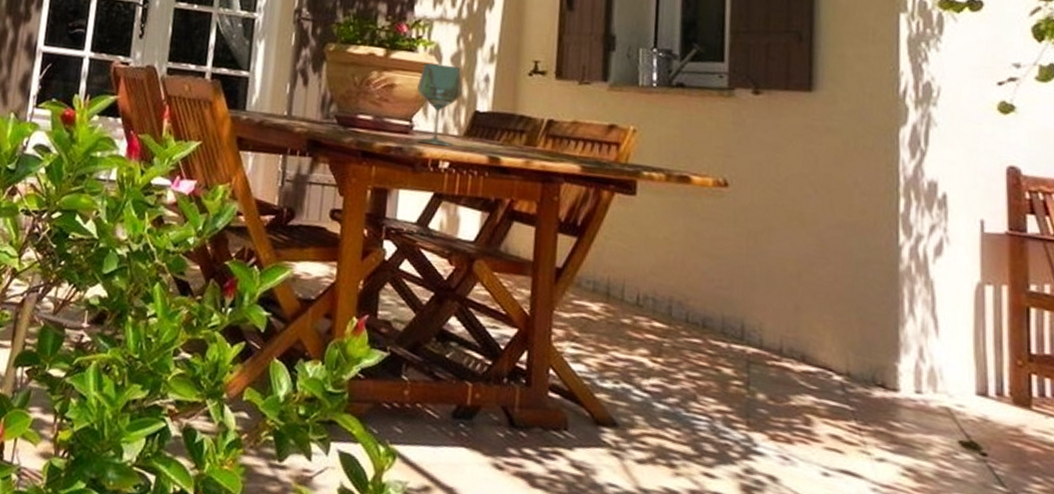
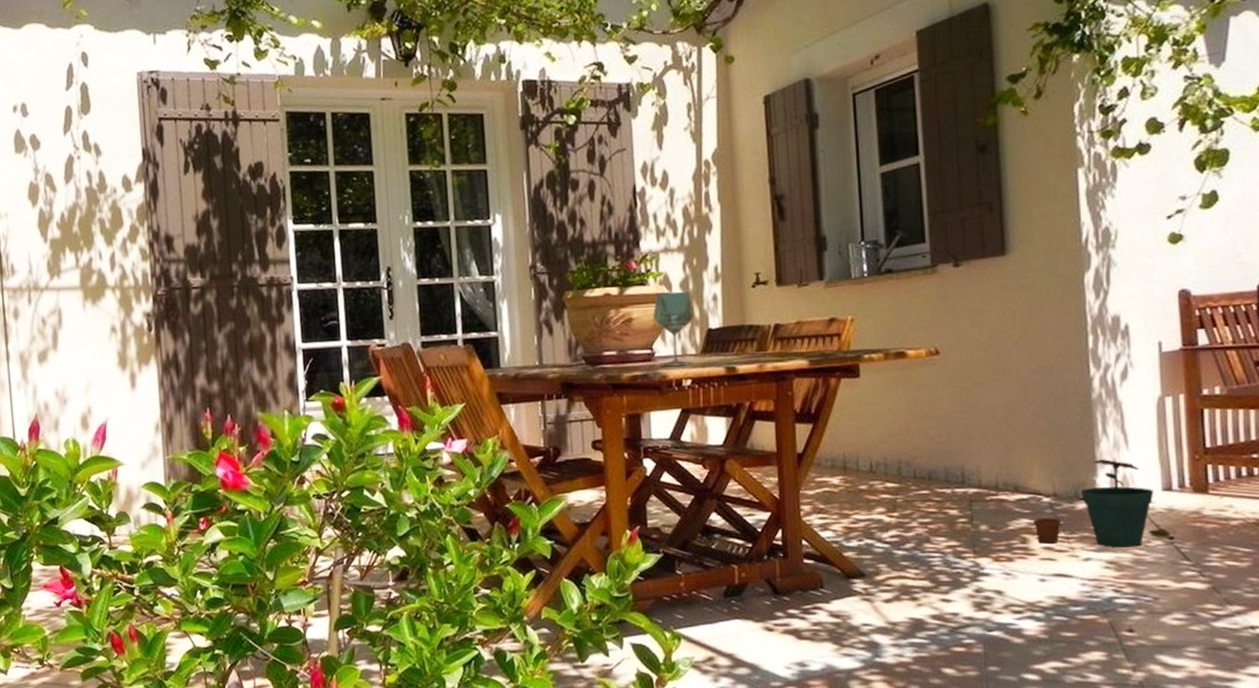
flower pot: none [820,398,853,433] -> present [1034,518,1061,544]
flowerpot: none [878,343,966,457] -> present [1080,459,1154,548]

